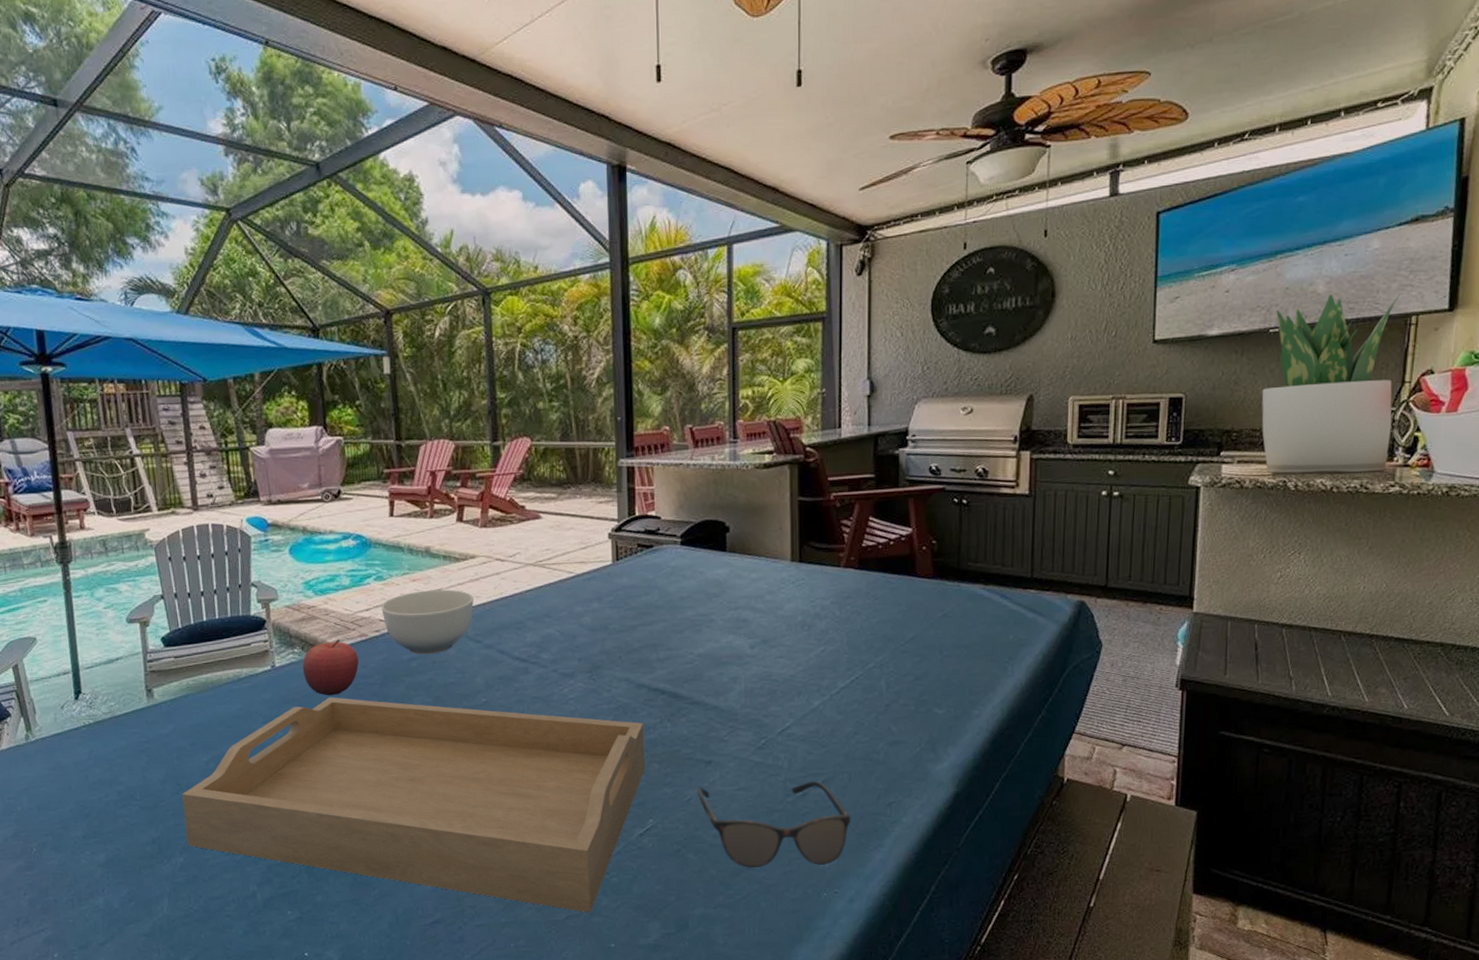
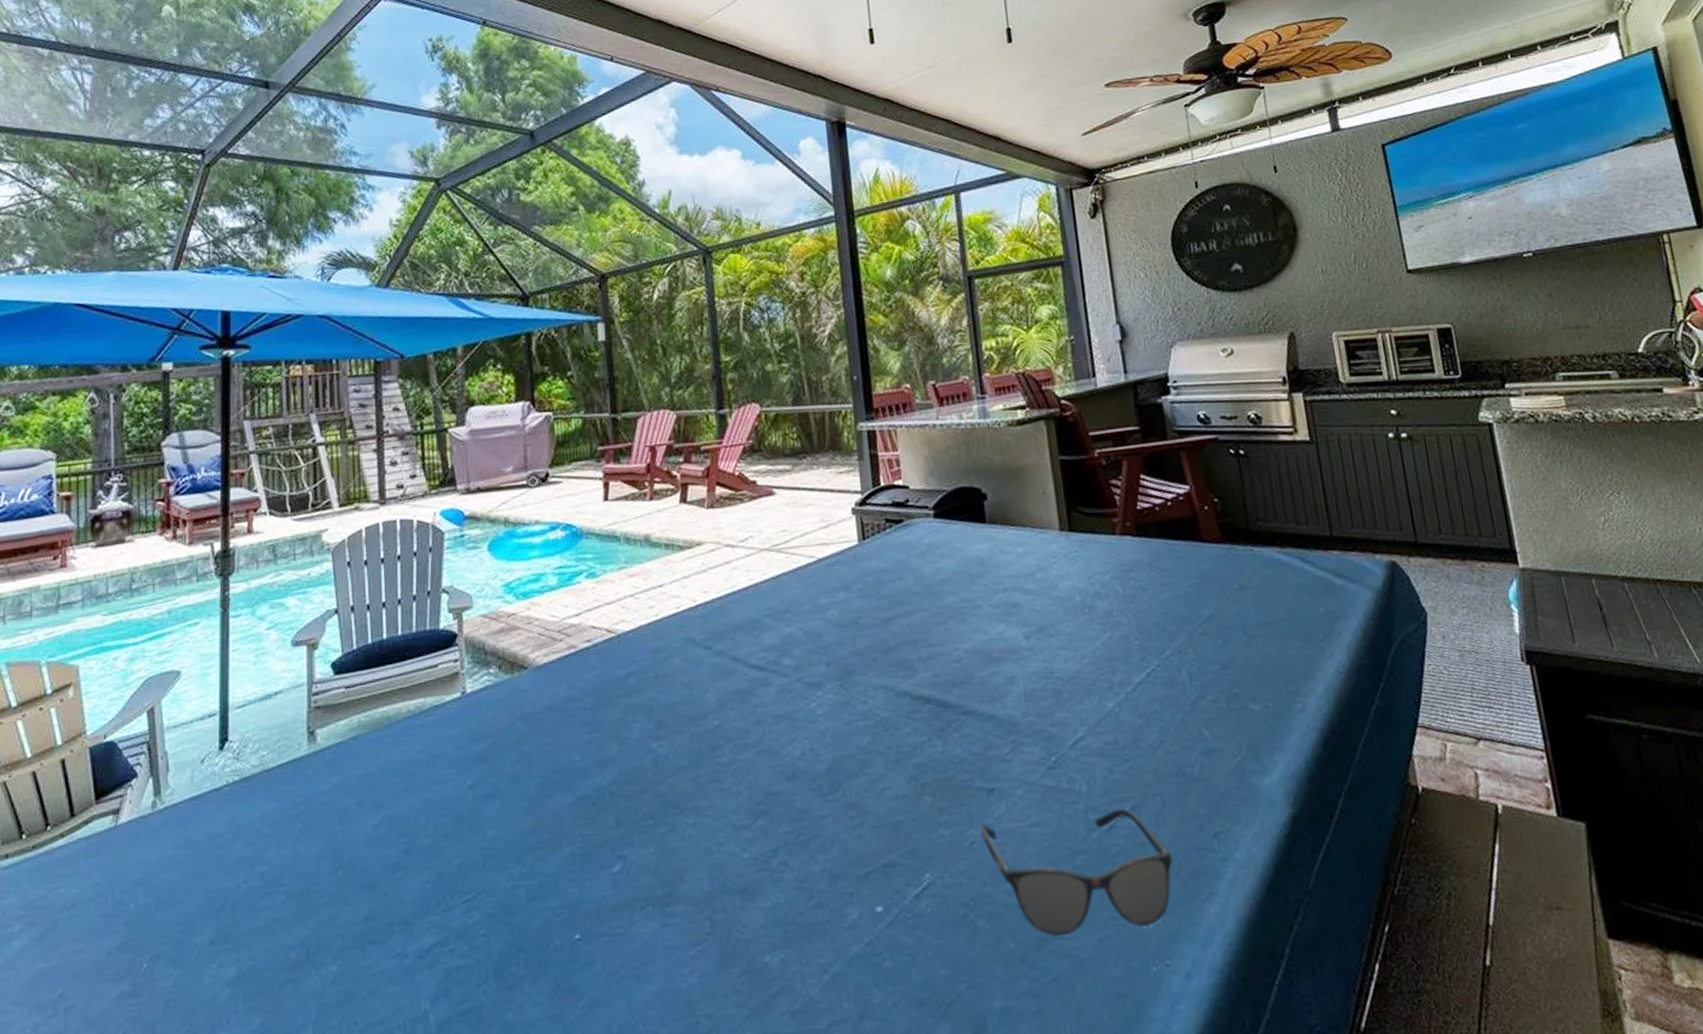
serving tray: present [181,697,646,913] -> none [341,729,916,1016]
fruit: present [302,638,359,696] -> none [498,652,566,728]
bowl: present [381,589,475,655] -> none [593,584,702,668]
planter: present [1261,294,1400,475] -> none [1525,213,1684,406]

